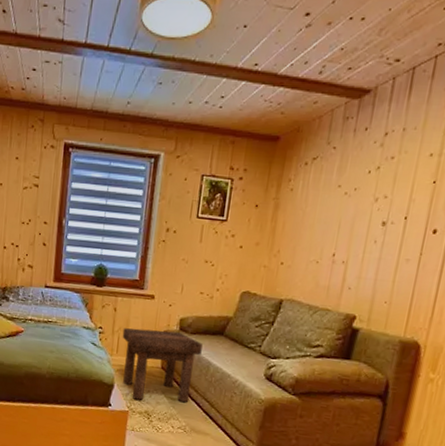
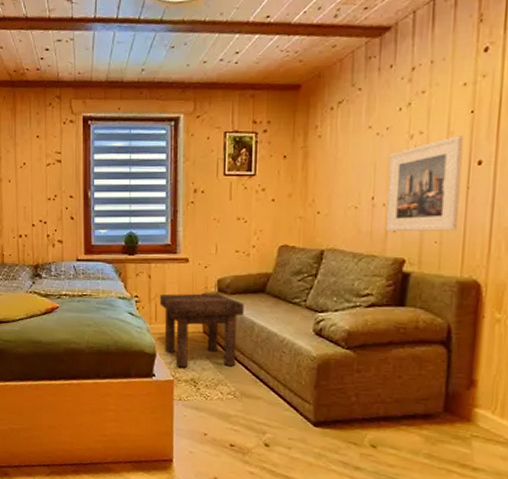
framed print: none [341,203,424,294] -> present [385,136,464,232]

